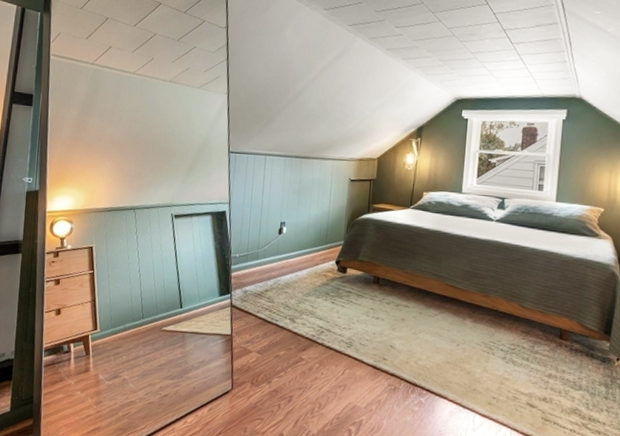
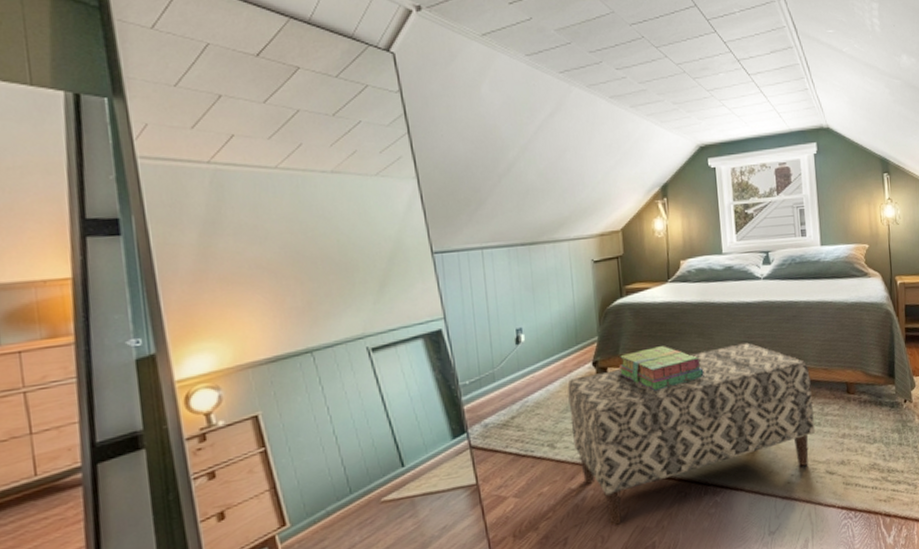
bench: none [310,270,526,399] -> present [567,342,815,527]
stack of books: none [355,259,429,296] -> present [618,346,704,391]

